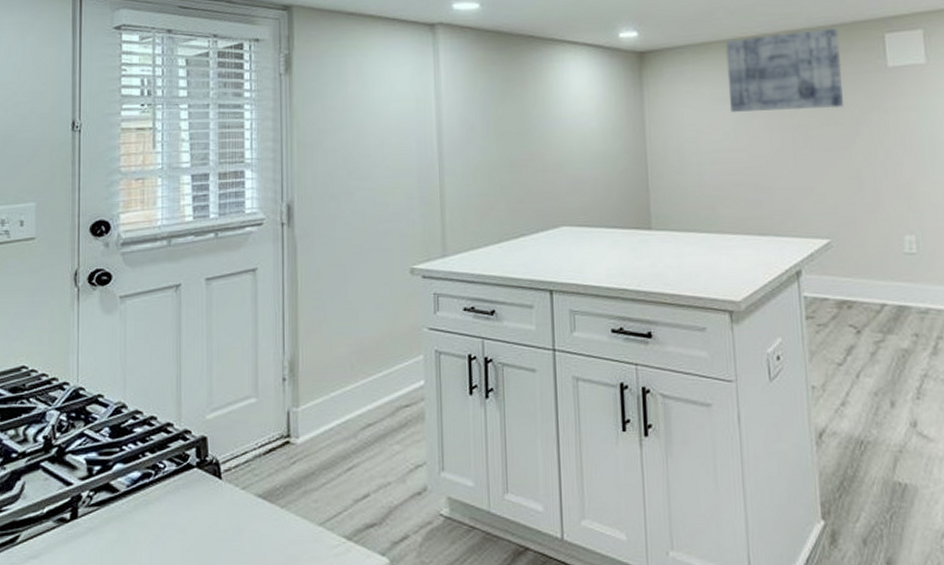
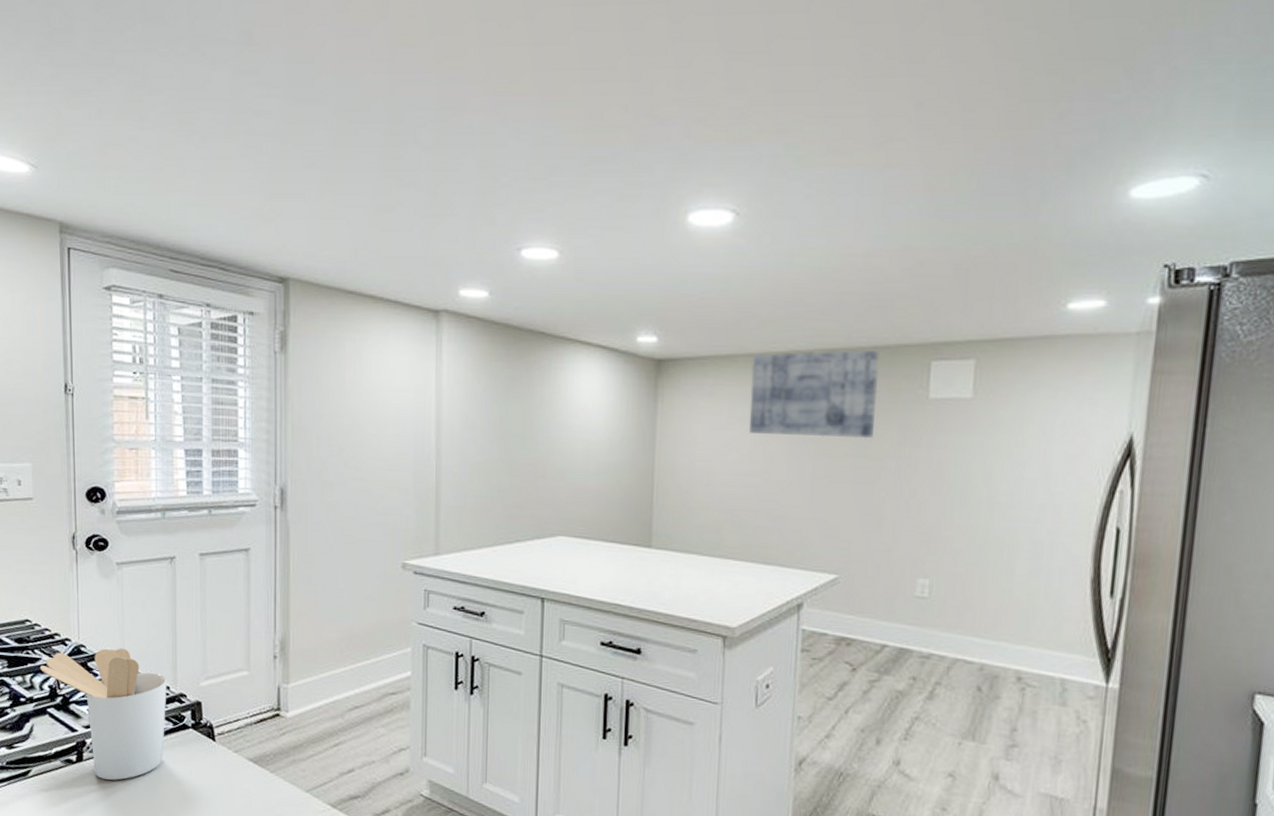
utensil holder: none [34,387,170,536] -> present [39,648,167,780]

